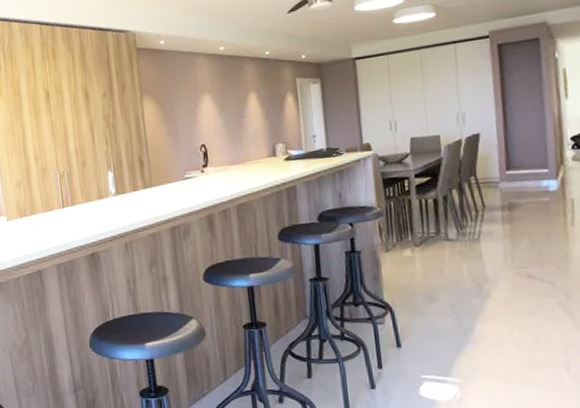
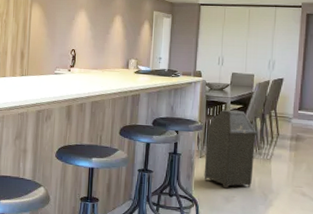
trash can: none [389,184,459,285] -> present [204,109,258,189]

